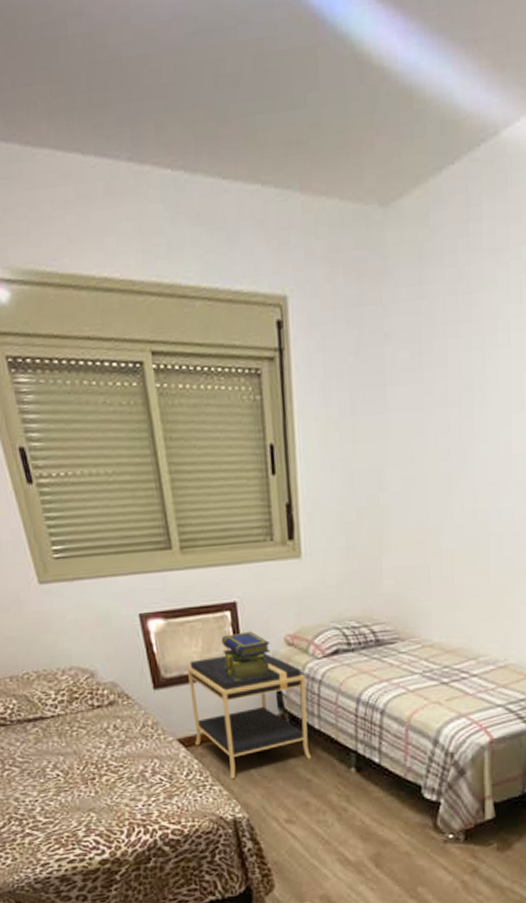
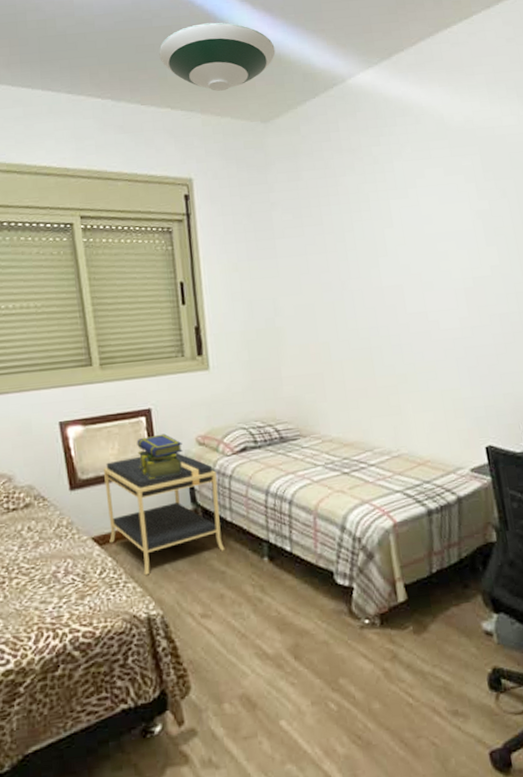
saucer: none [245,30,405,154] -> present [159,22,276,91]

